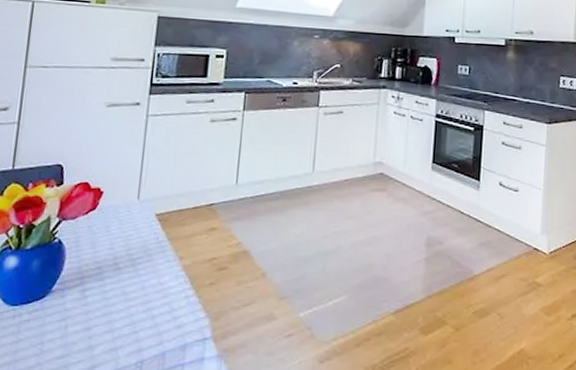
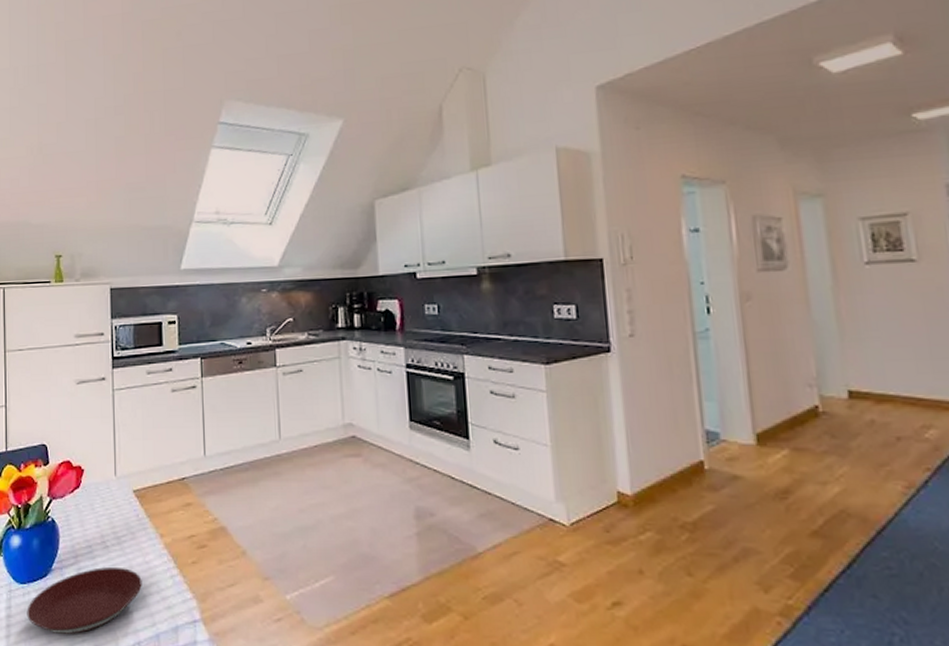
plate: none [14,289,154,357] -> present [27,567,142,635]

